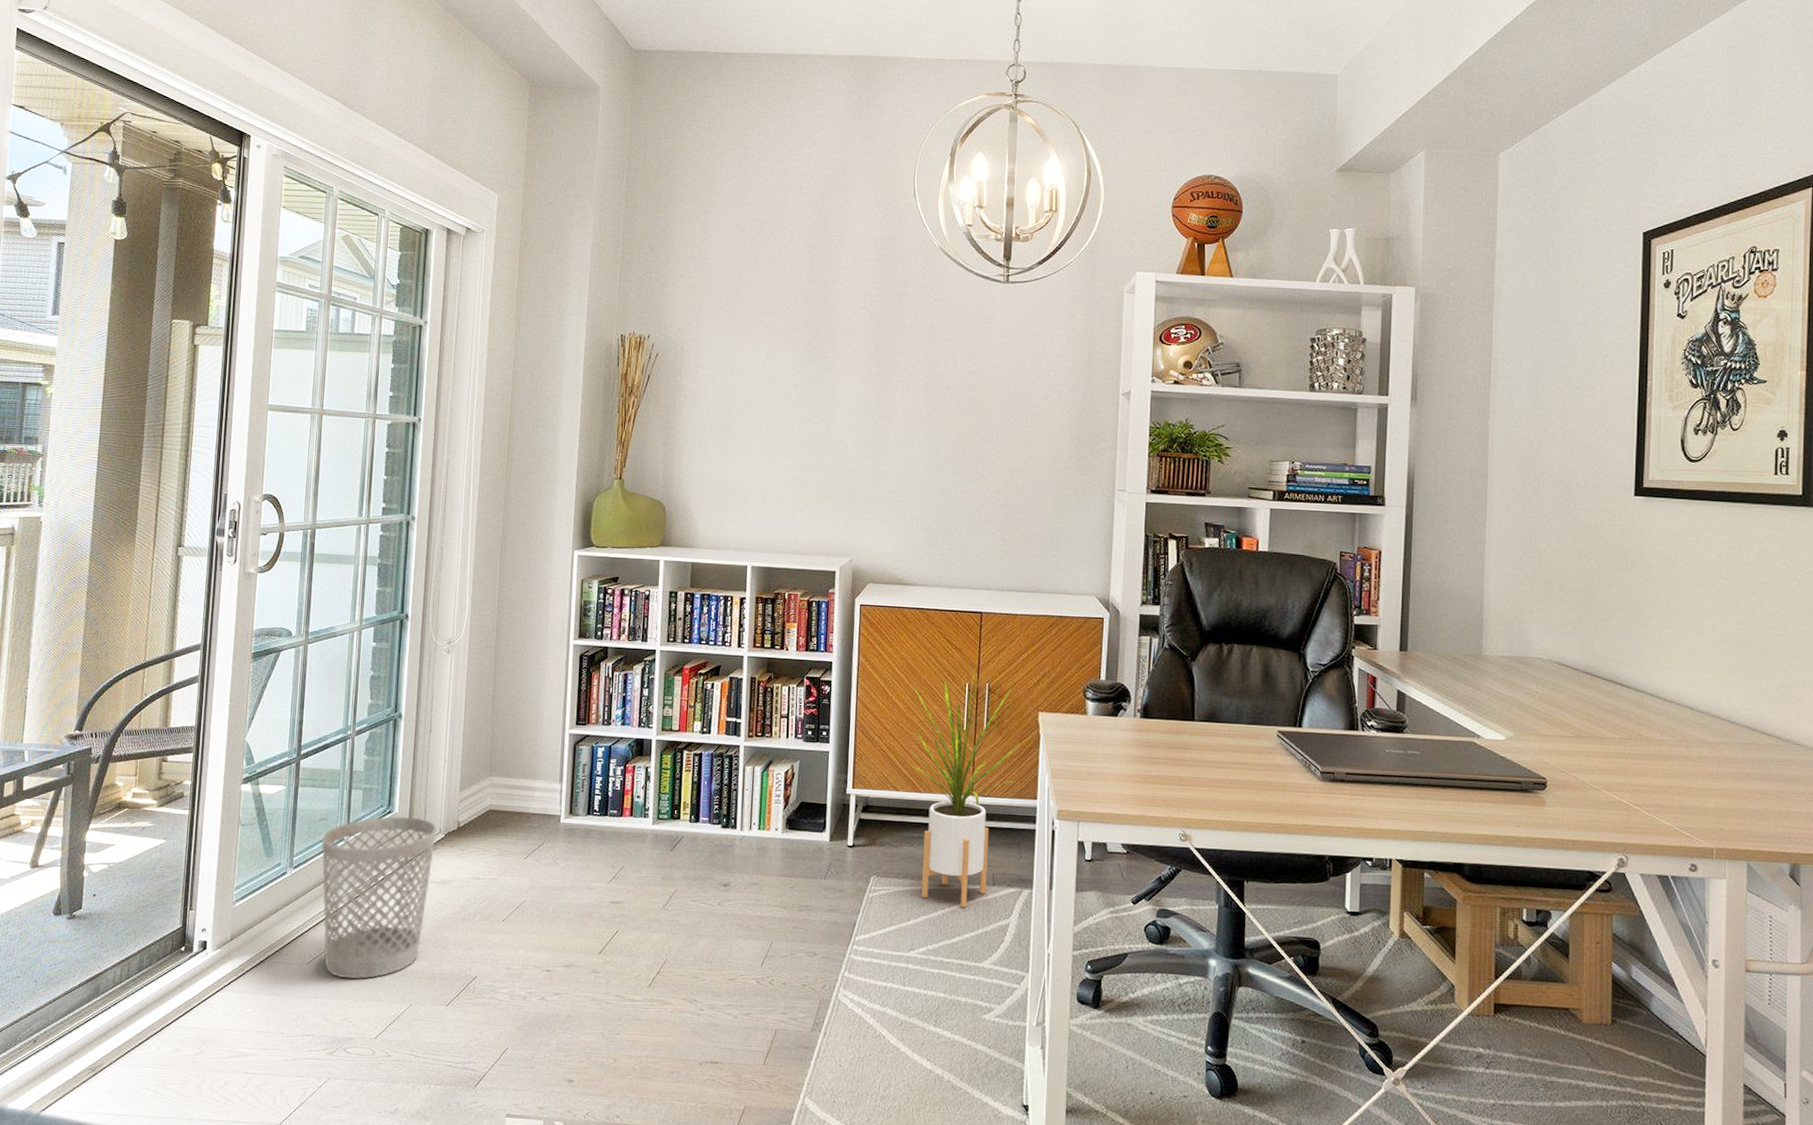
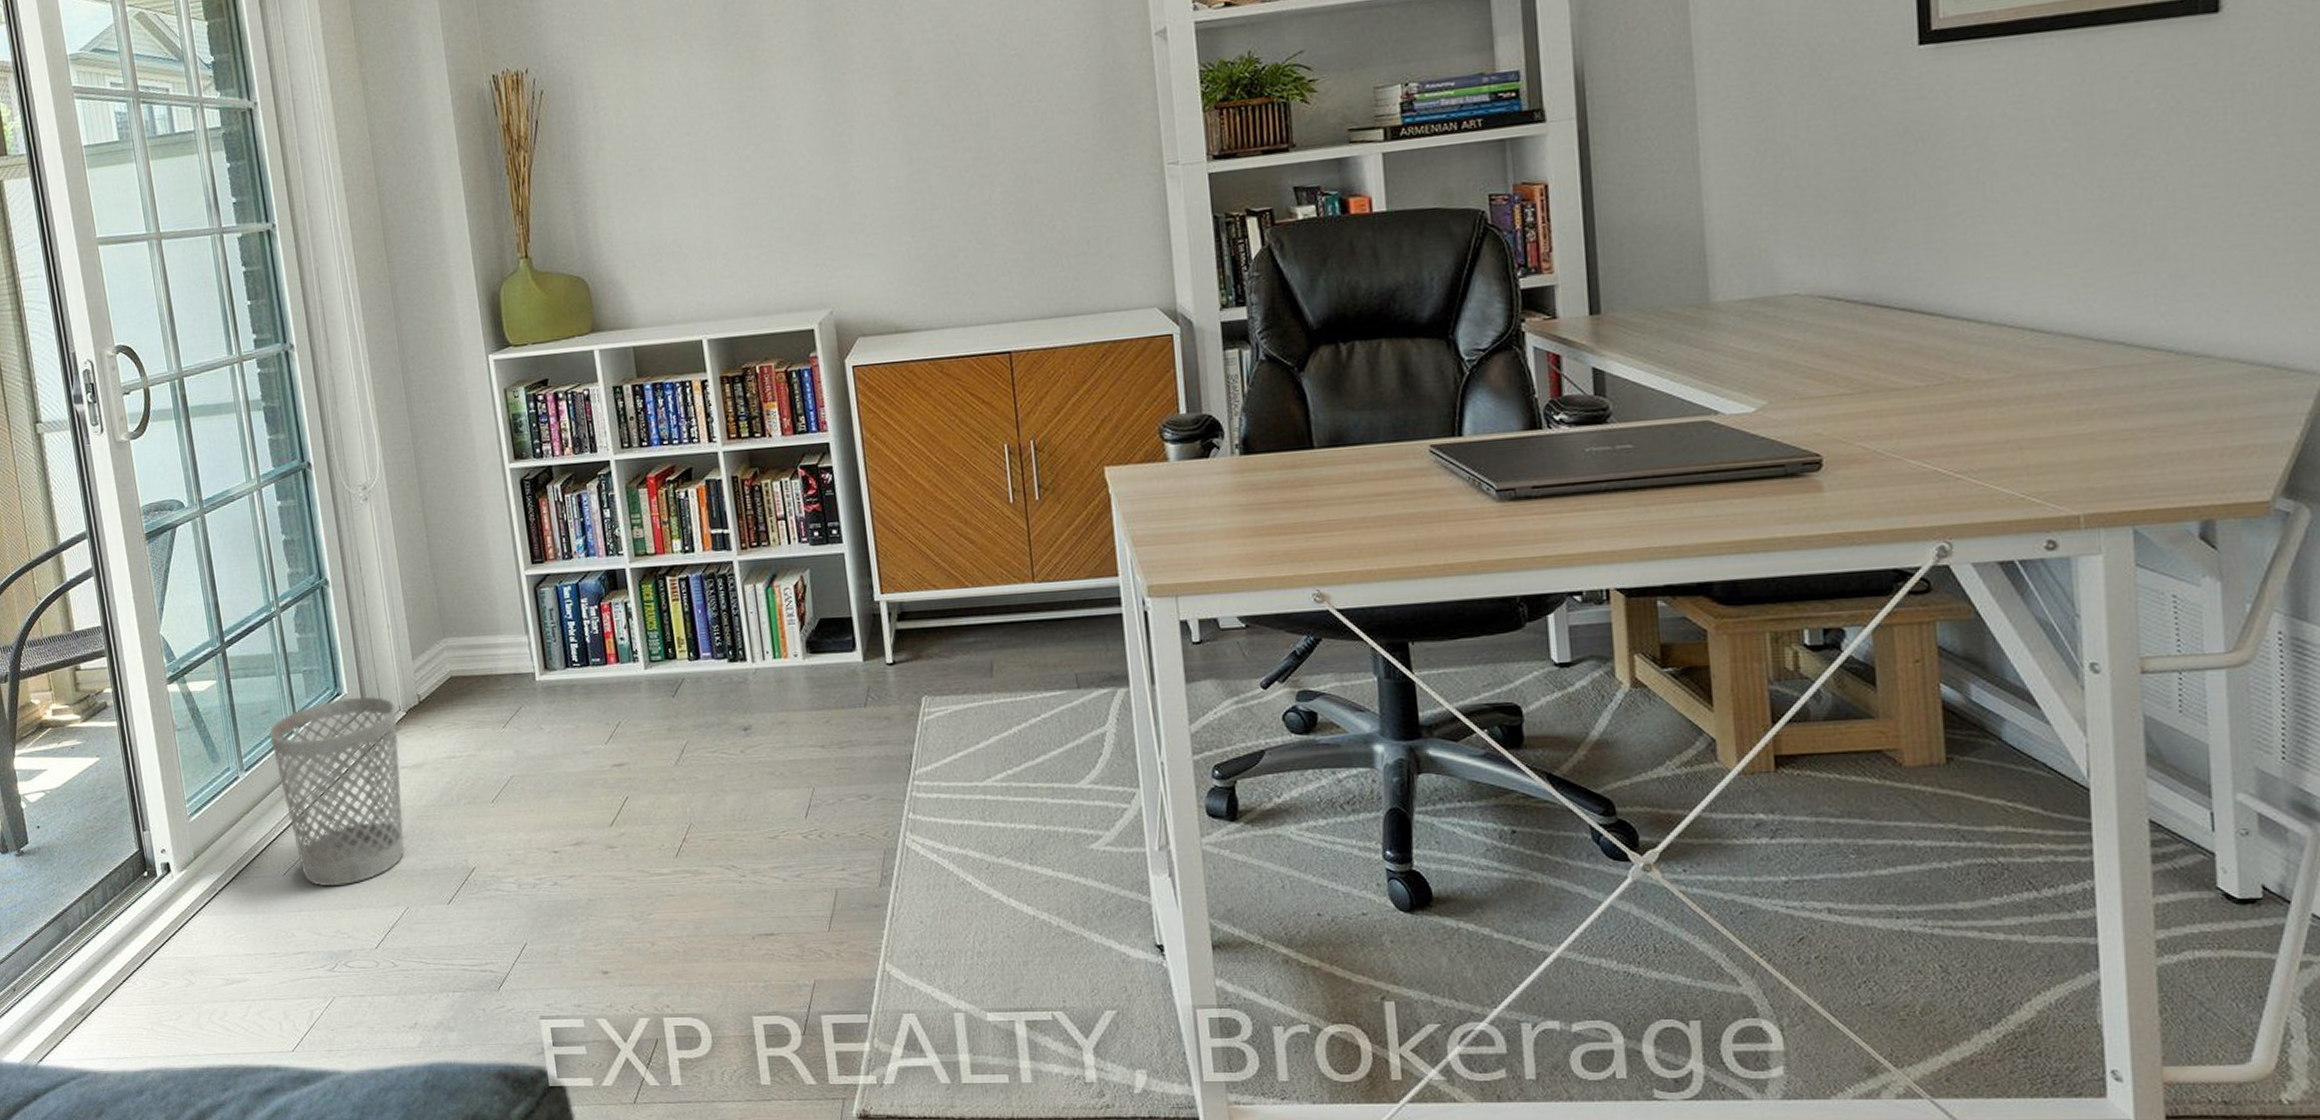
house plant: present [909,667,1020,908] -> none [933,423,1093,721]

